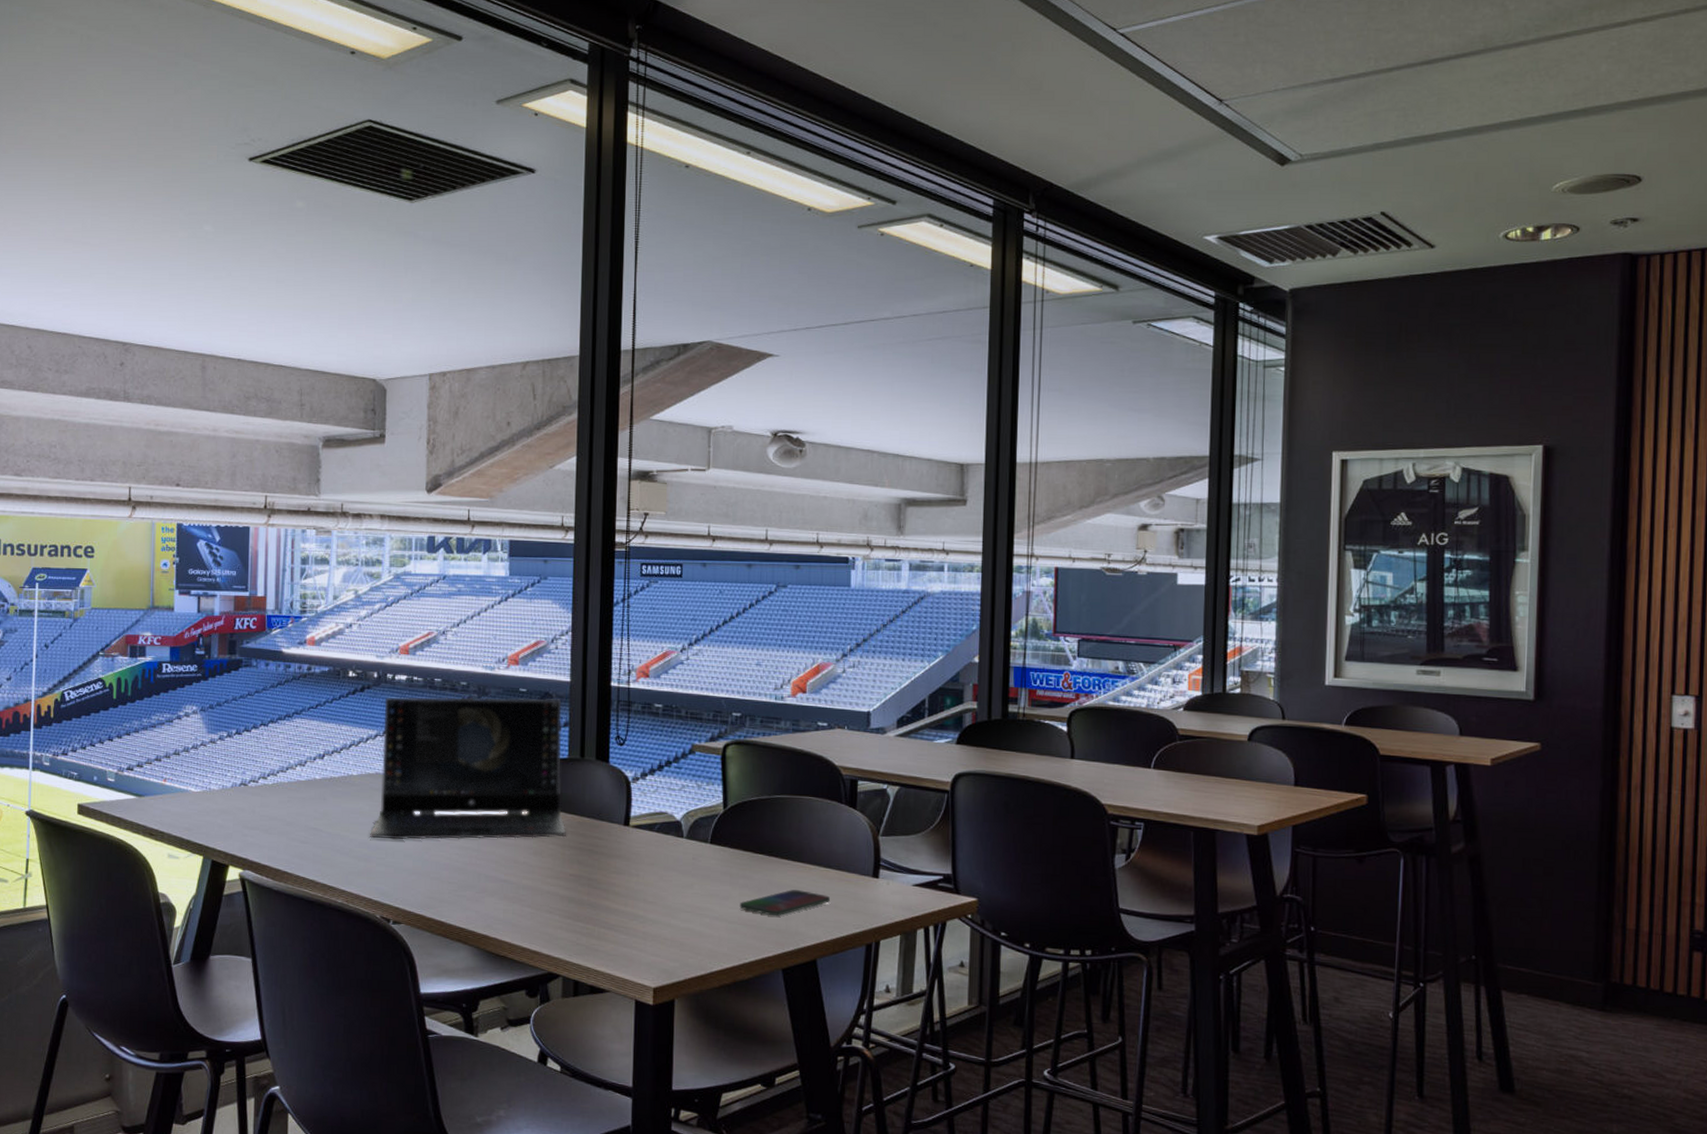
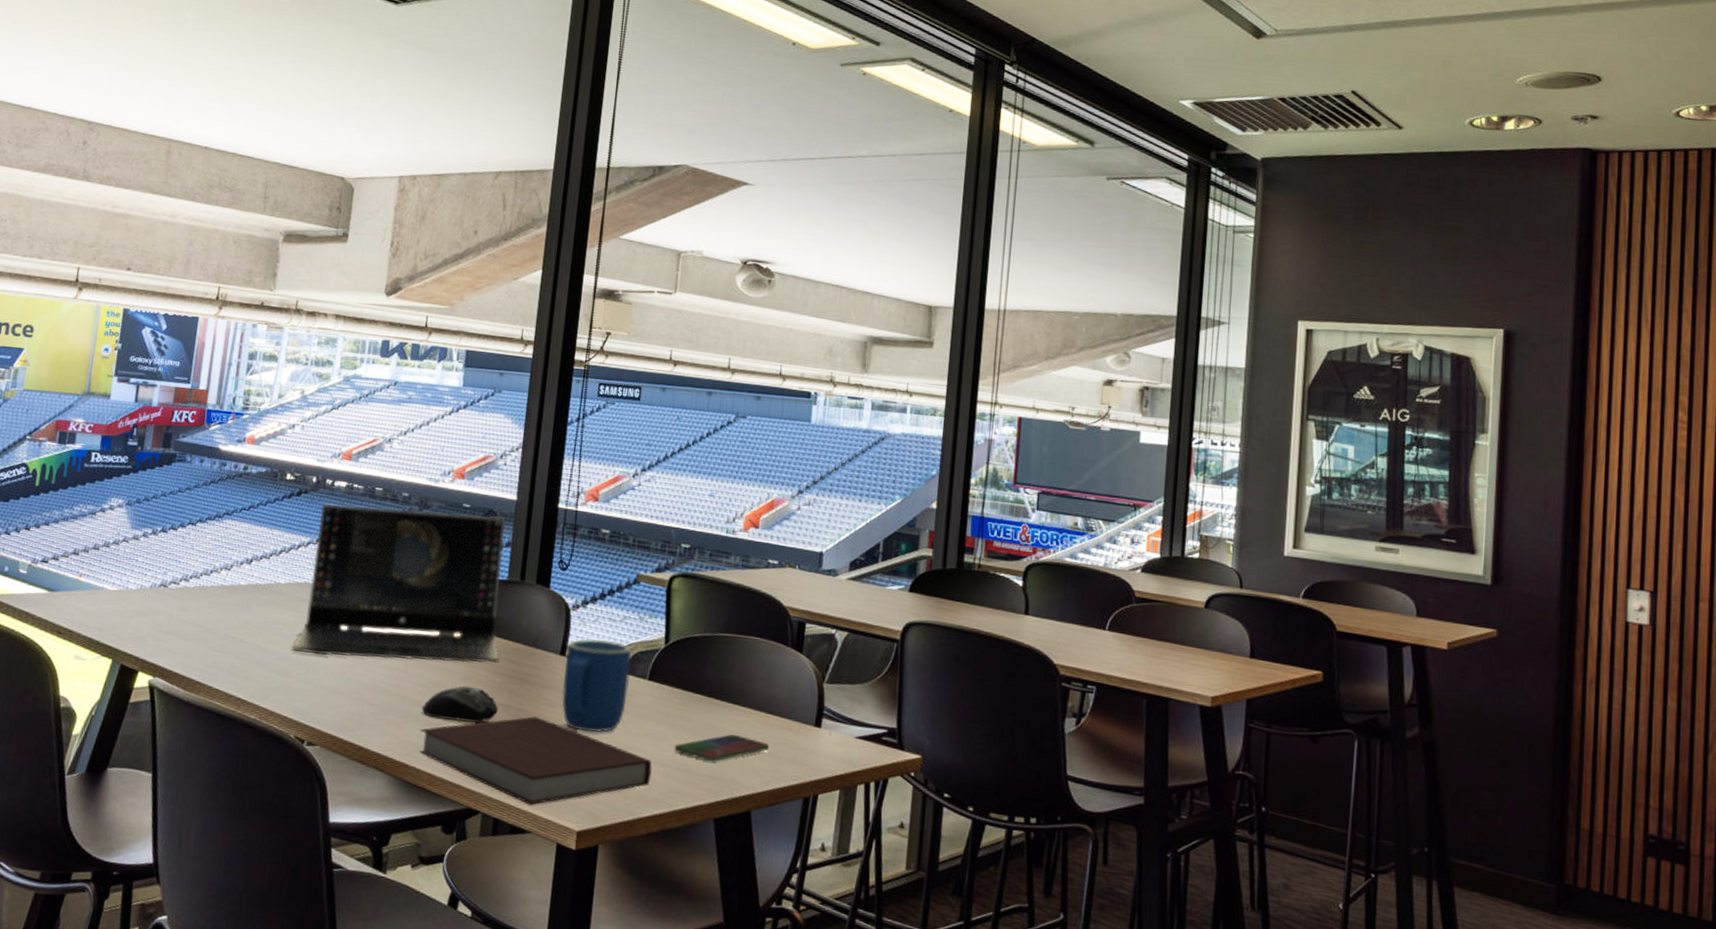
computer mouse: none [497,860,570,894] -> present [421,686,499,723]
notebook: none [497,884,720,966] -> present [419,716,652,805]
mug: none [628,809,692,896] -> present [561,639,632,733]

